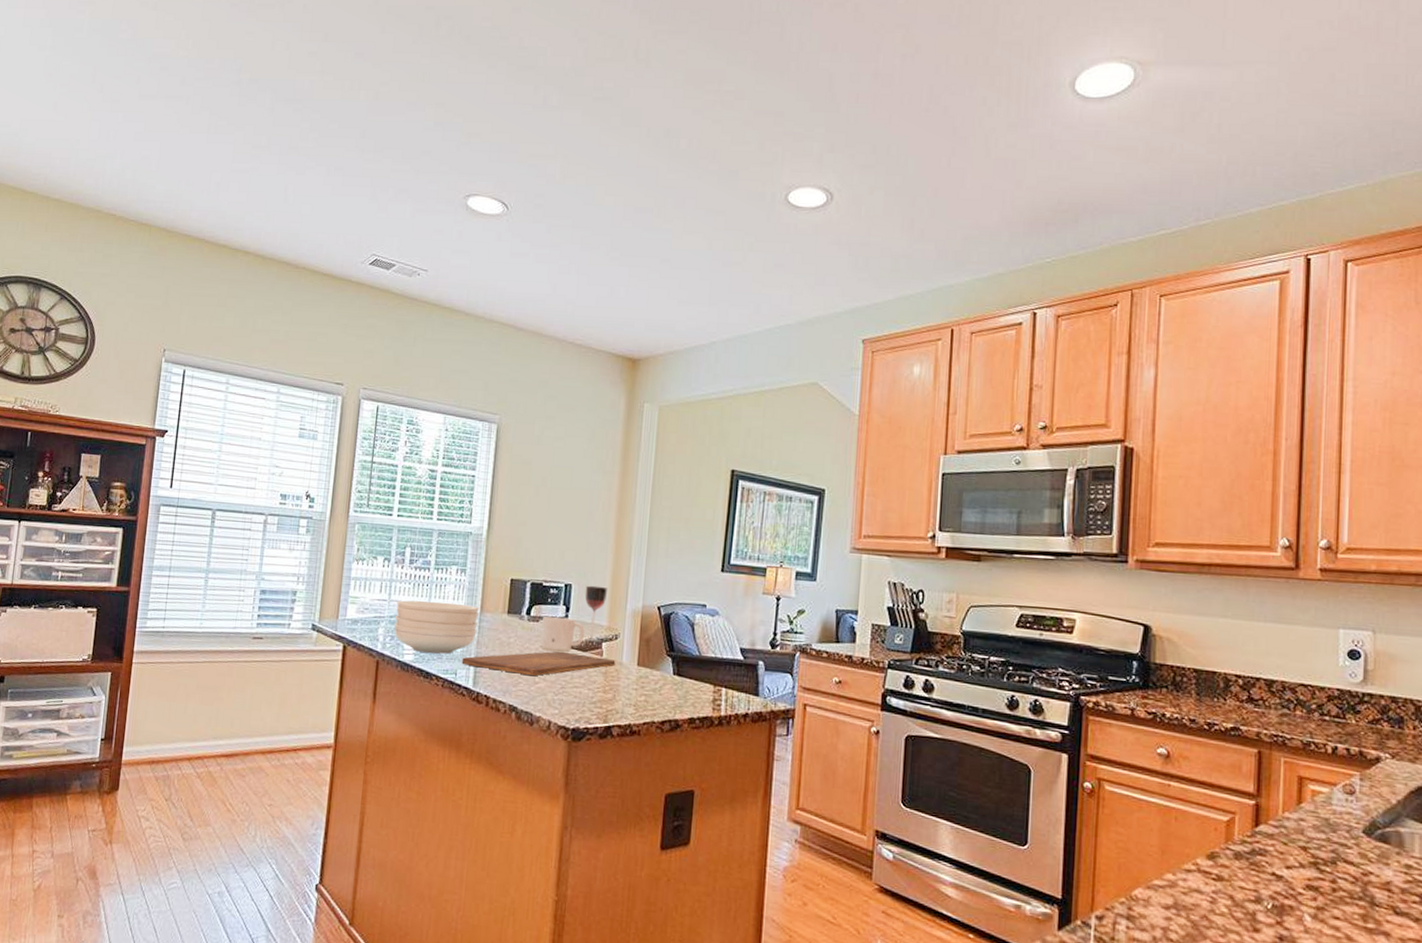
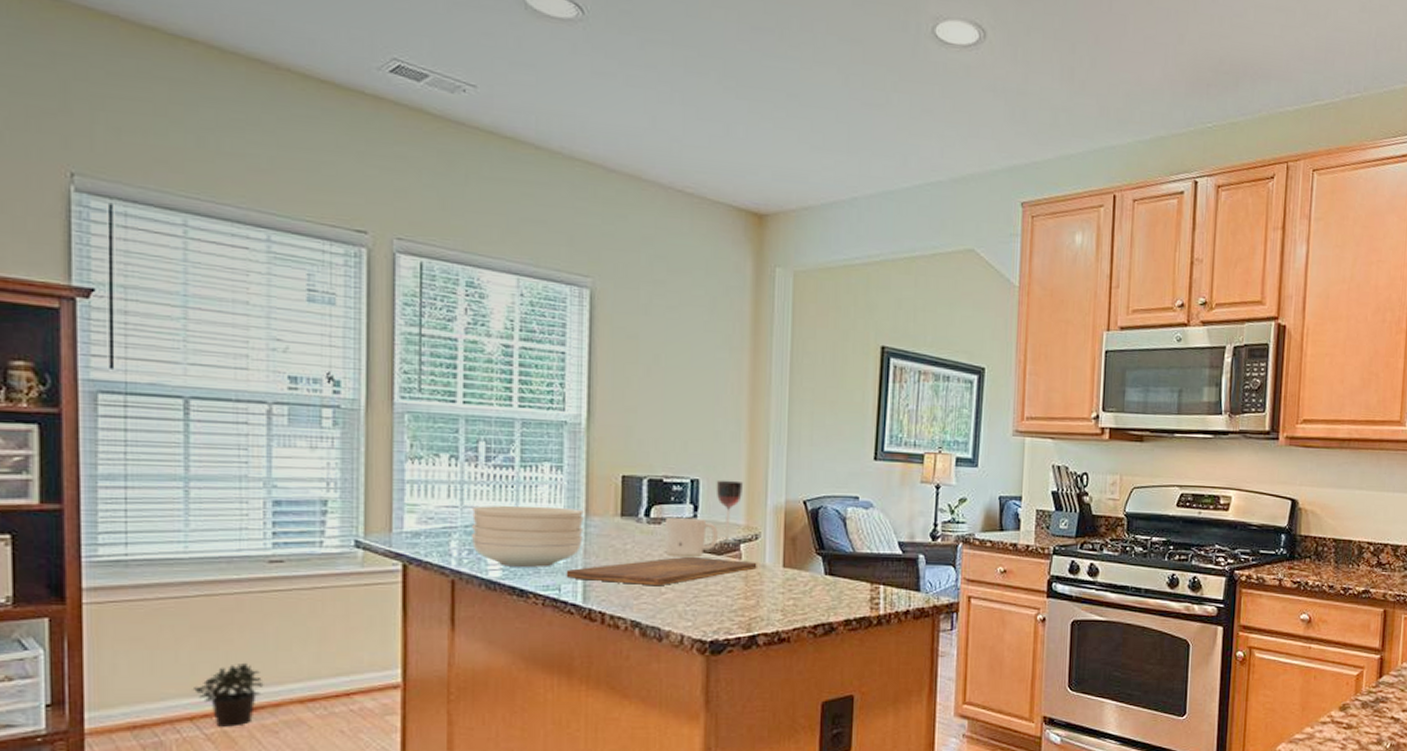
potted plant: none [192,717,239,769] -> present [192,662,264,727]

